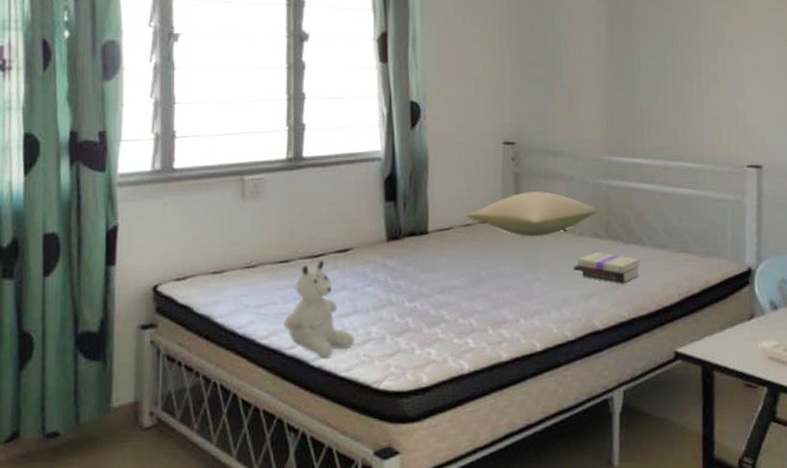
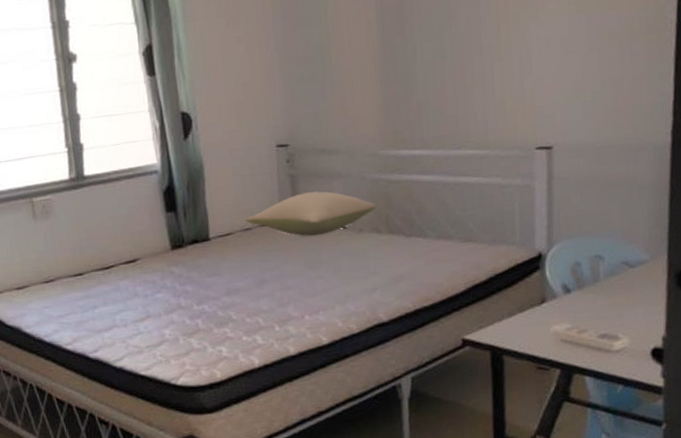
stuffed animal: present [284,260,355,358] -> none [85,271,151,360]
books: present [573,252,641,284] -> none [355,247,424,277]

